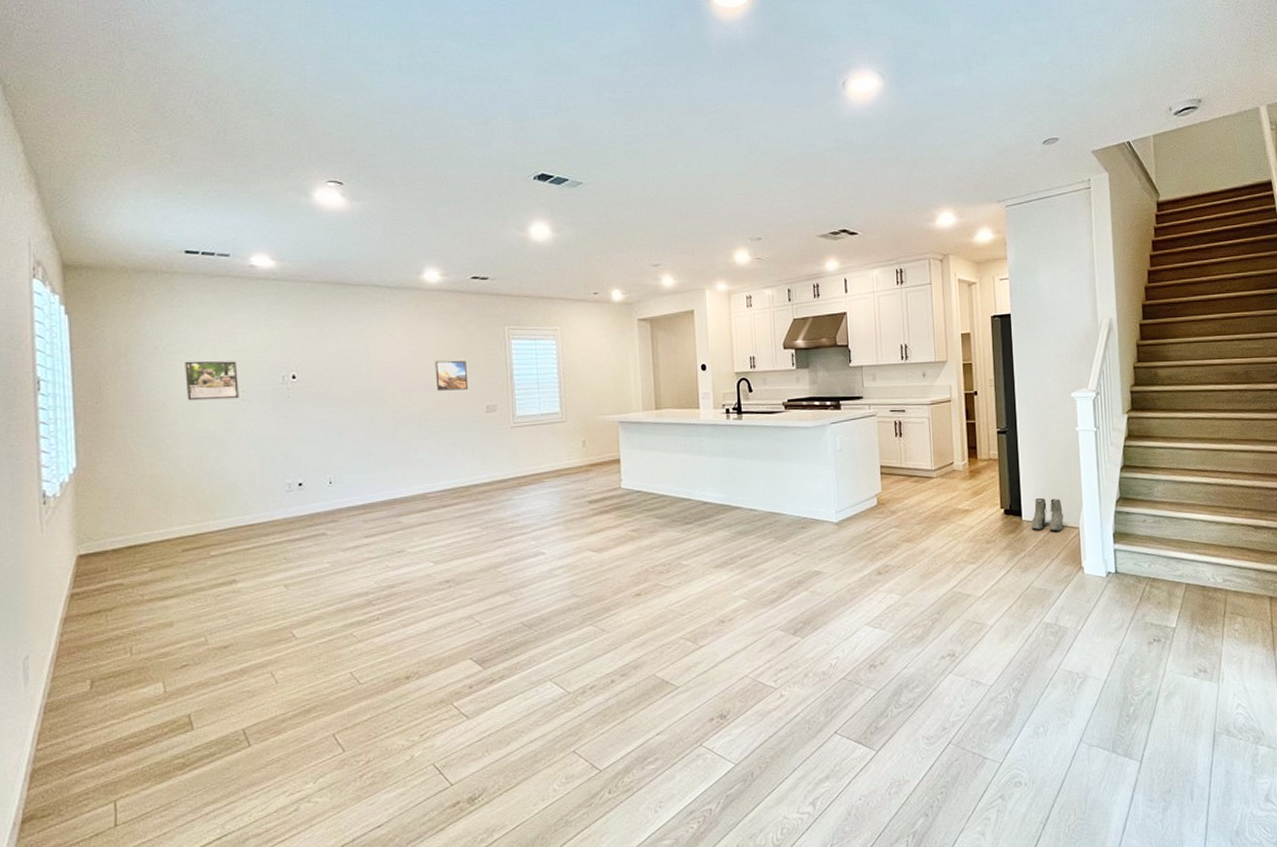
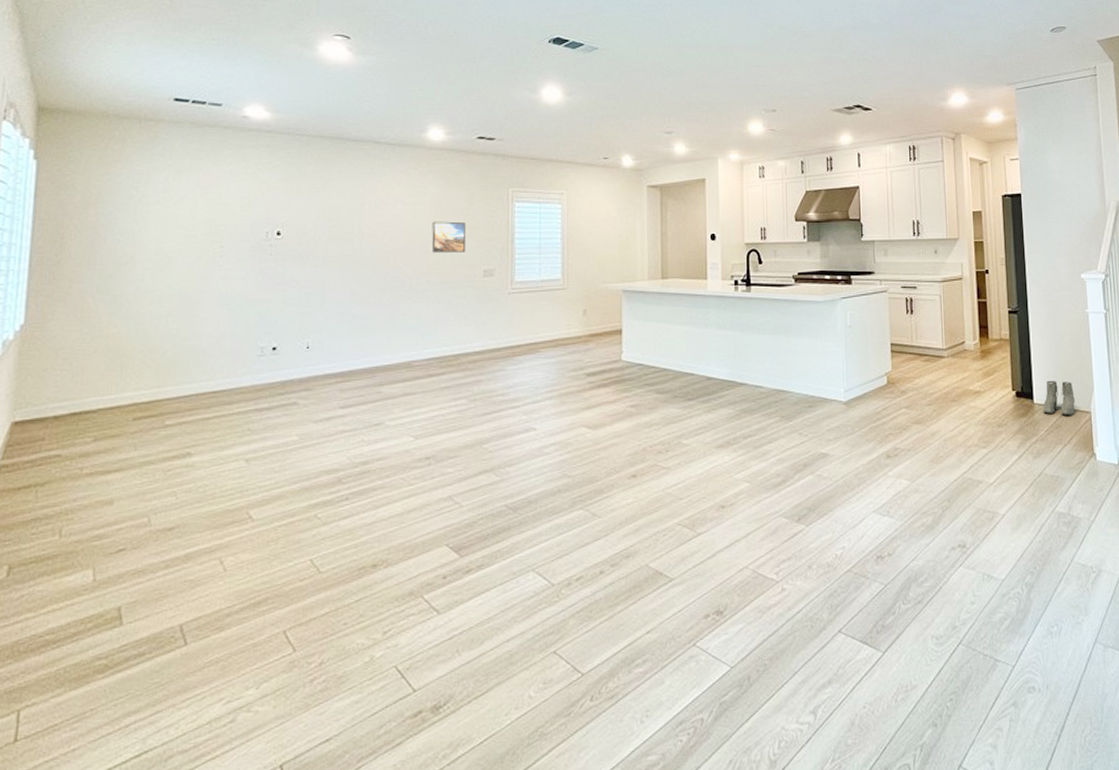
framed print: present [185,361,239,401] -> none [159,213,218,255]

